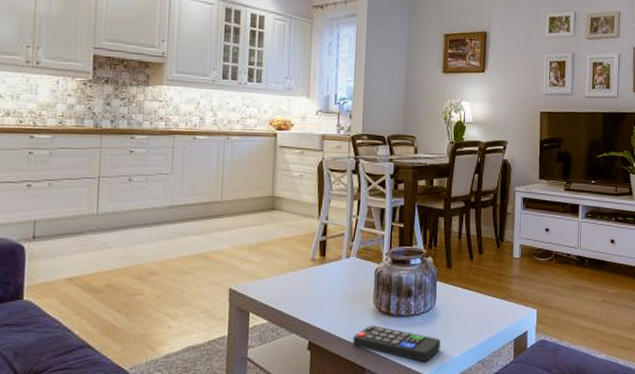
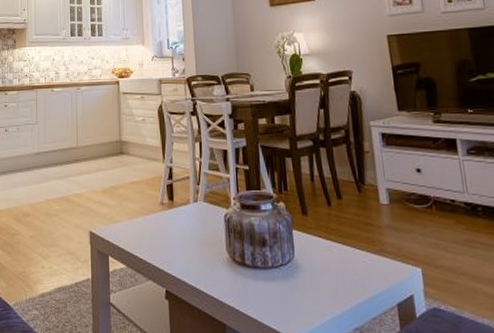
remote control: present [353,325,440,362] -> none [209,277,307,323]

